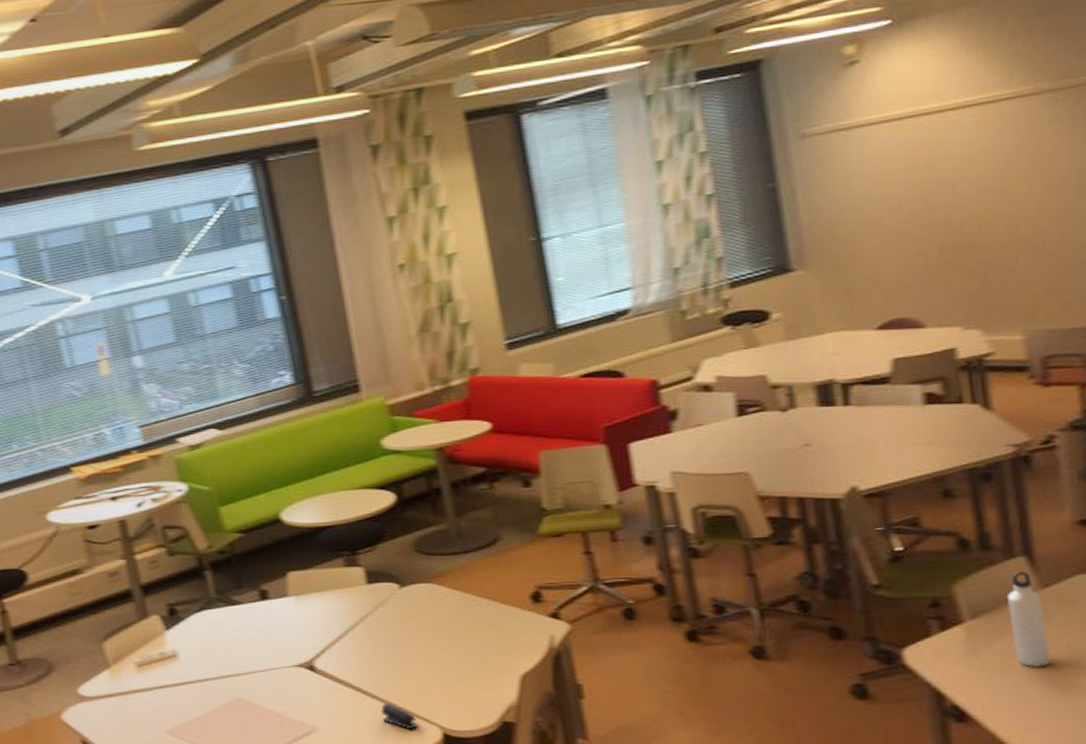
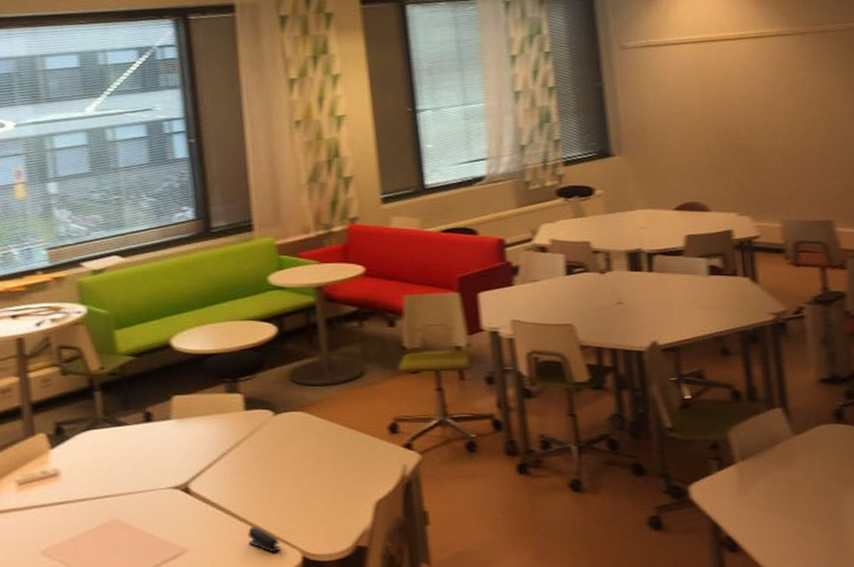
water bottle: present [1006,571,1050,667] -> none [768,420,800,504]

